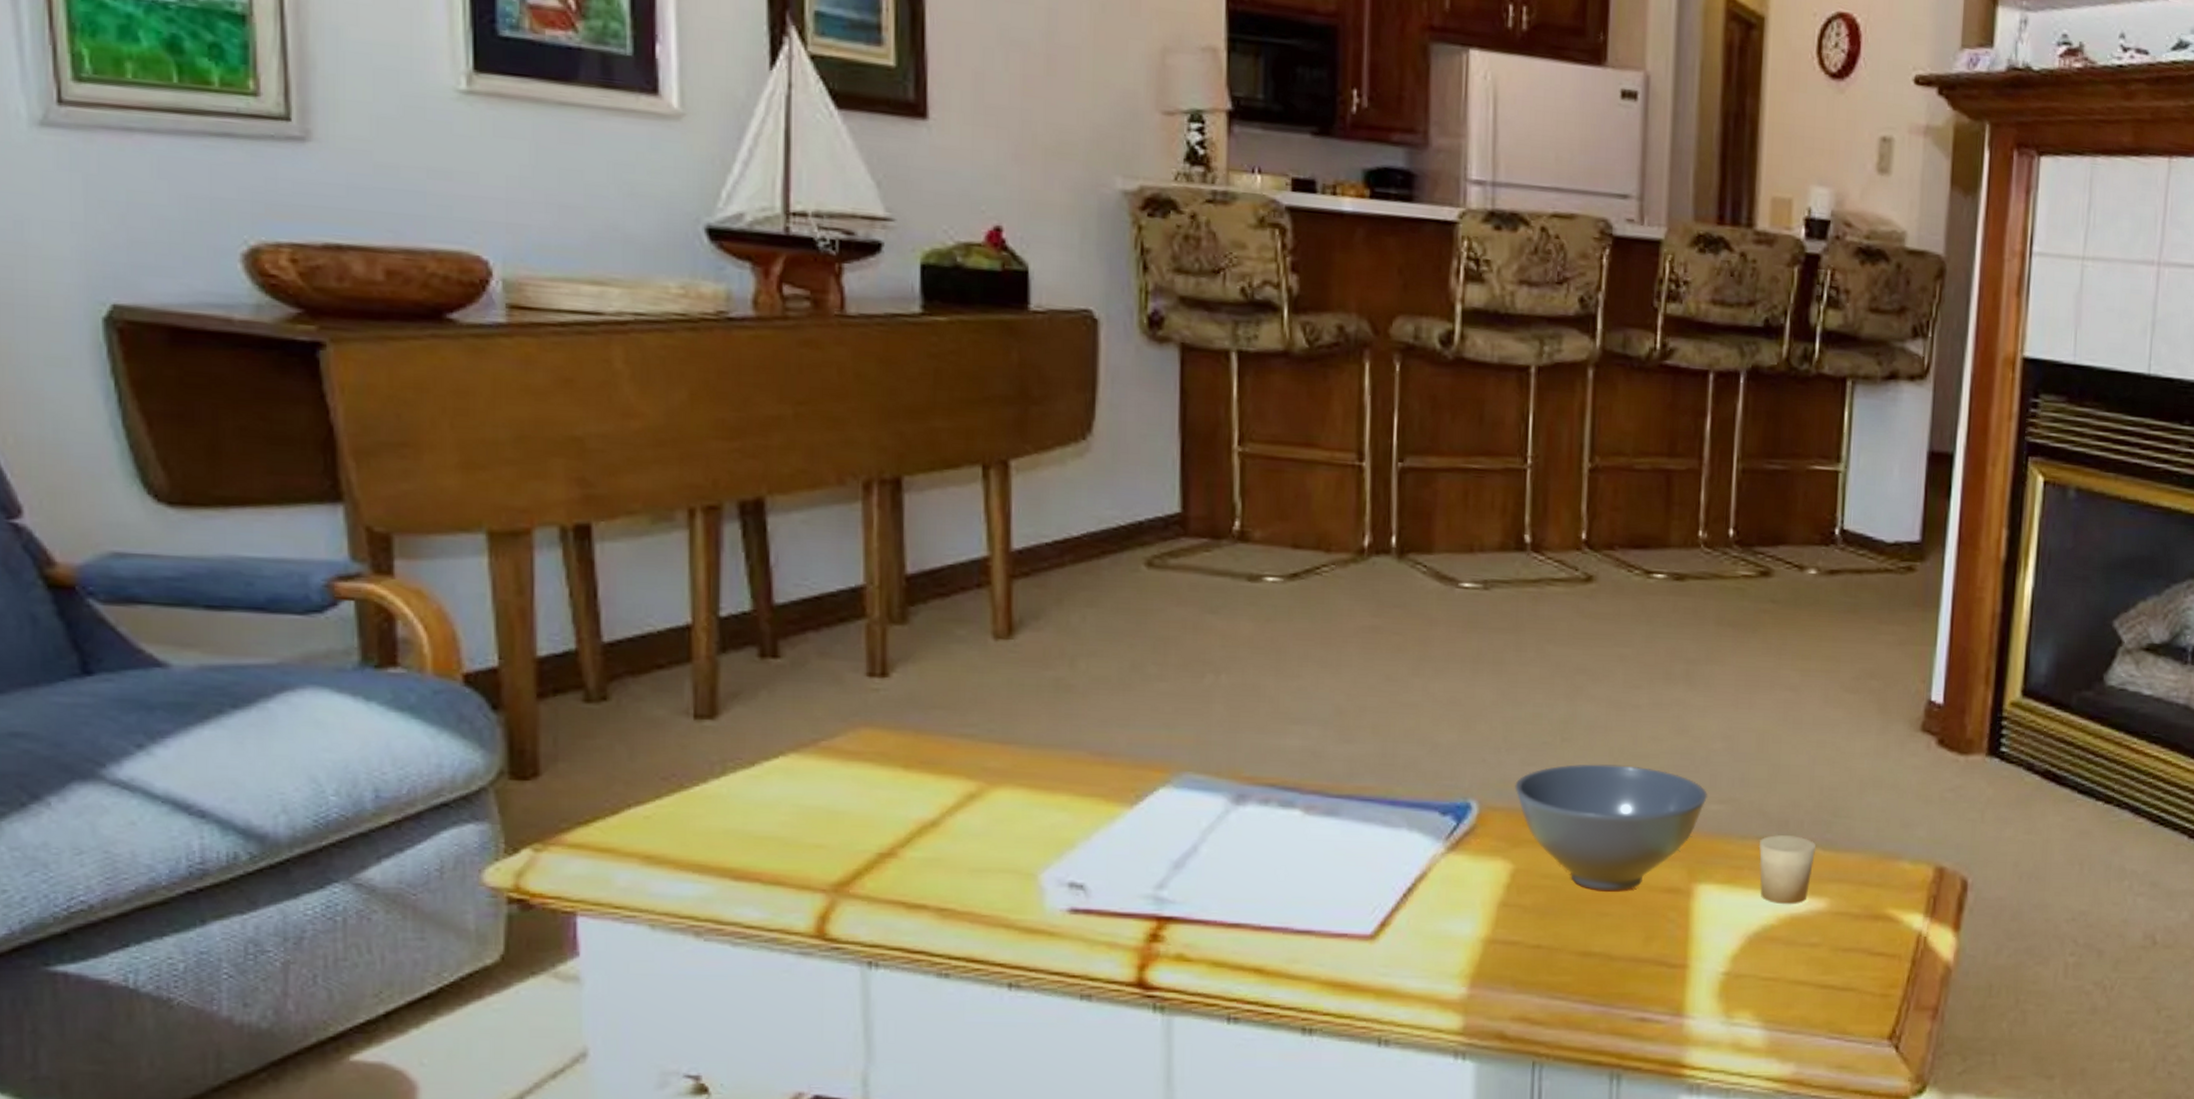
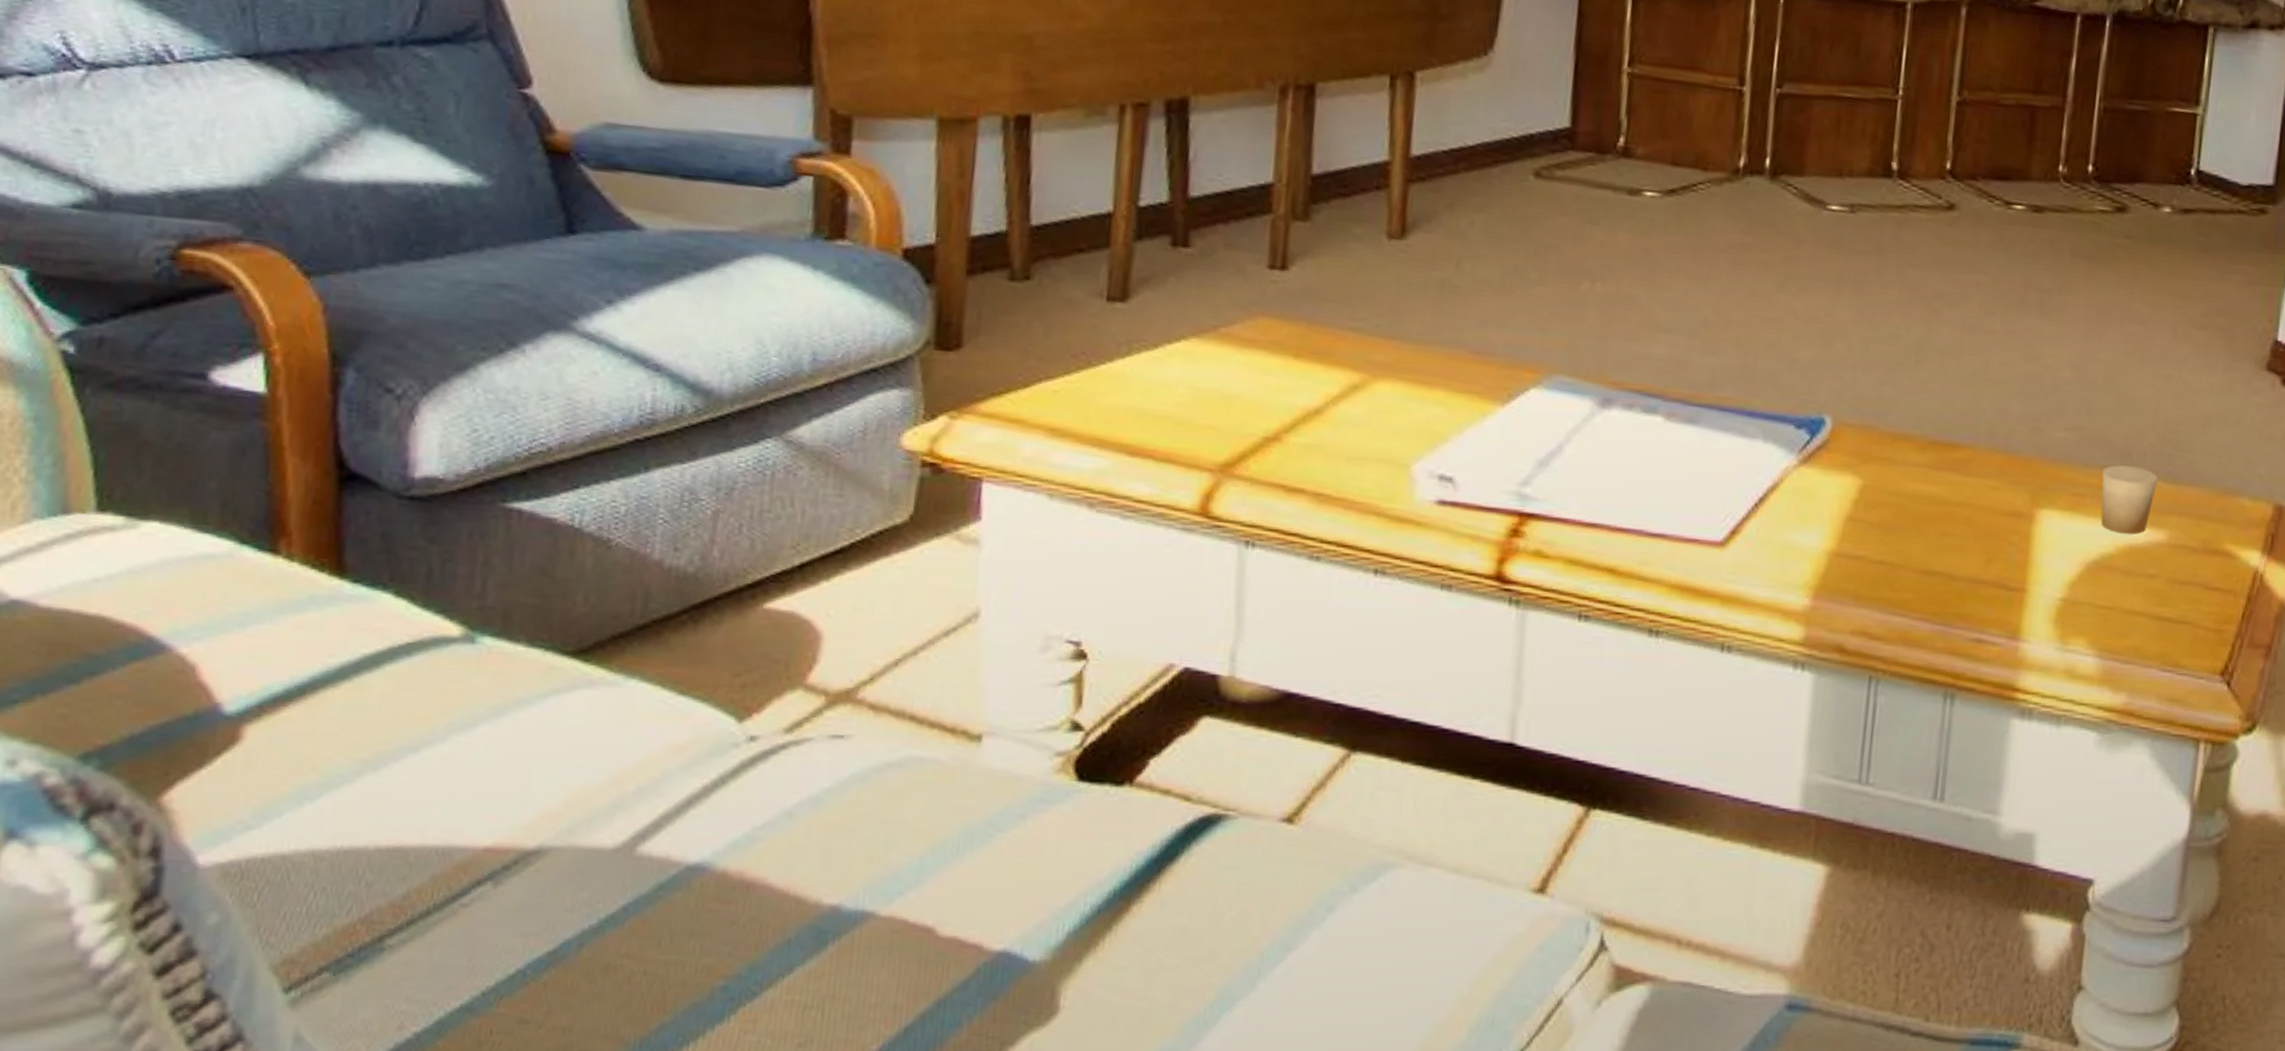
bowl: present [1515,764,1707,891] -> none [1868,386,2054,512]

